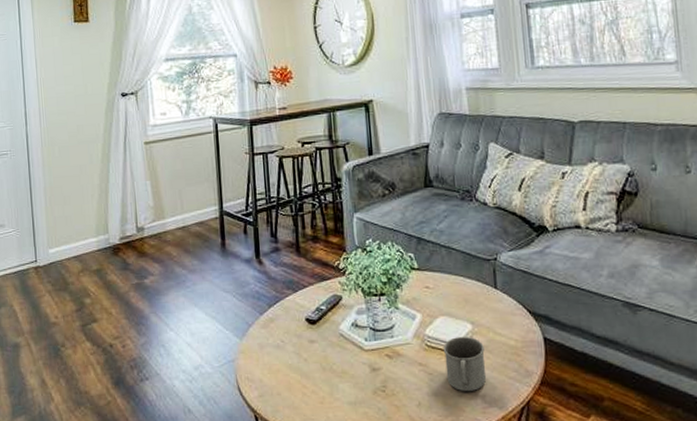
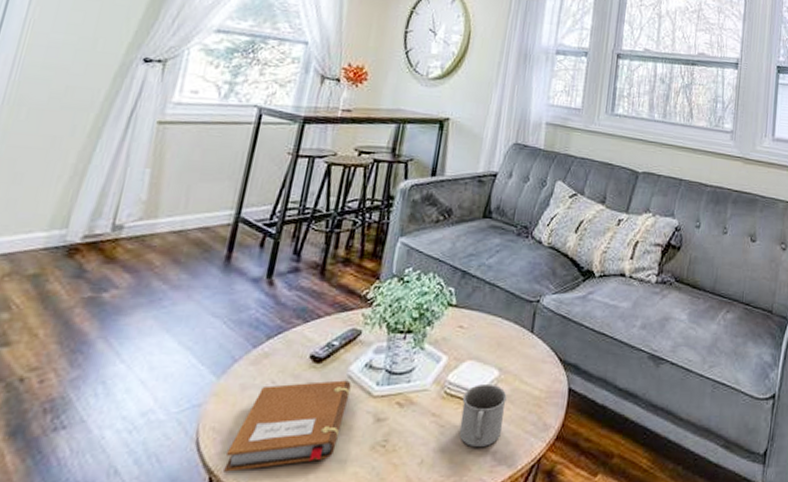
notebook: none [262,338,345,411] -> present [223,380,351,472]

